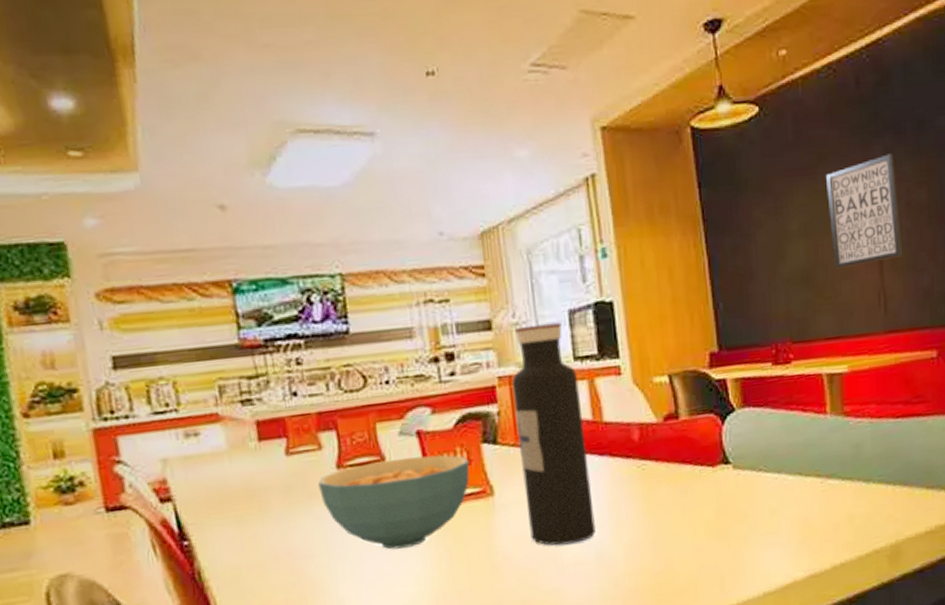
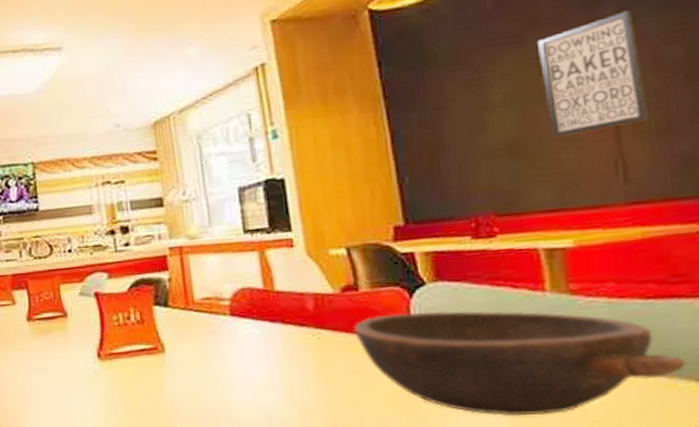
cereal bowl: present [318,455,470,550] -> none [12,314,142,392]
water bottle: present [511,322,596,546] -> none [182,198,267,403]
bowl: none [674,433,921,533] -> present [353,310,686,416]

